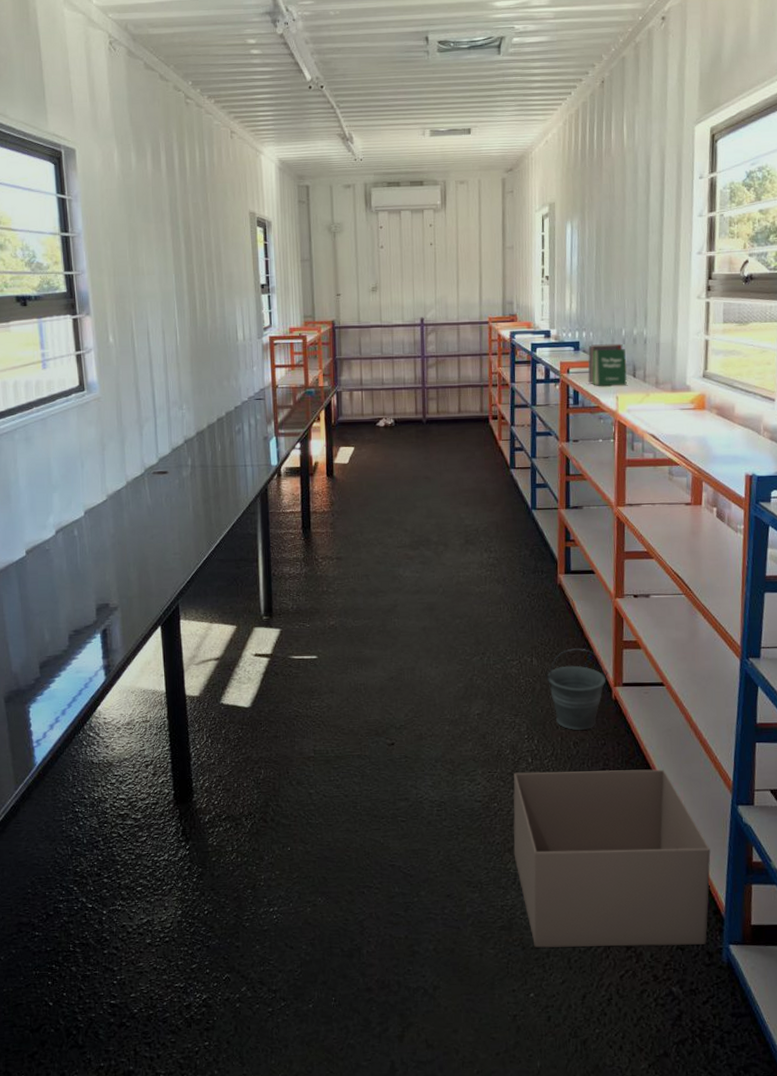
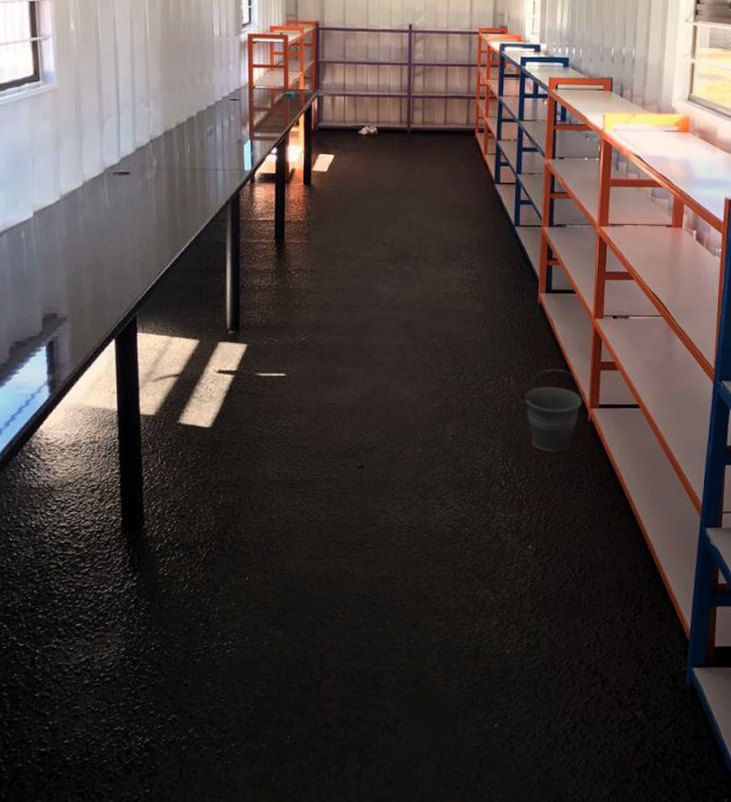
storage bin: present [513,769,711,948] -> none [483,491,678,676]
books: present [587,343,628,387] -> none [576,62,615,105]

